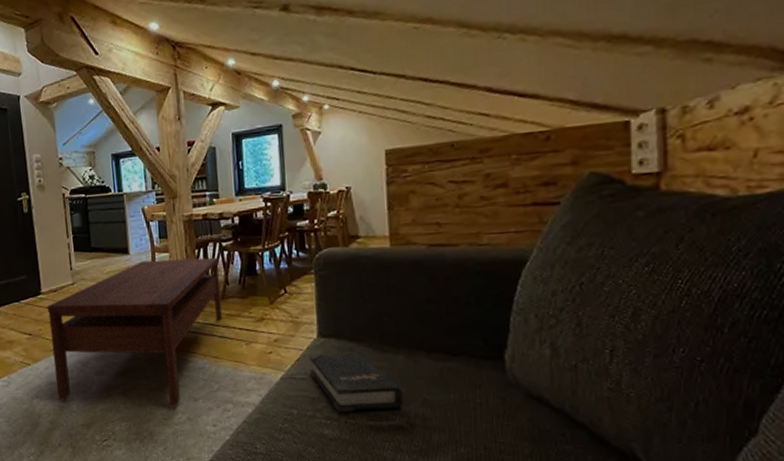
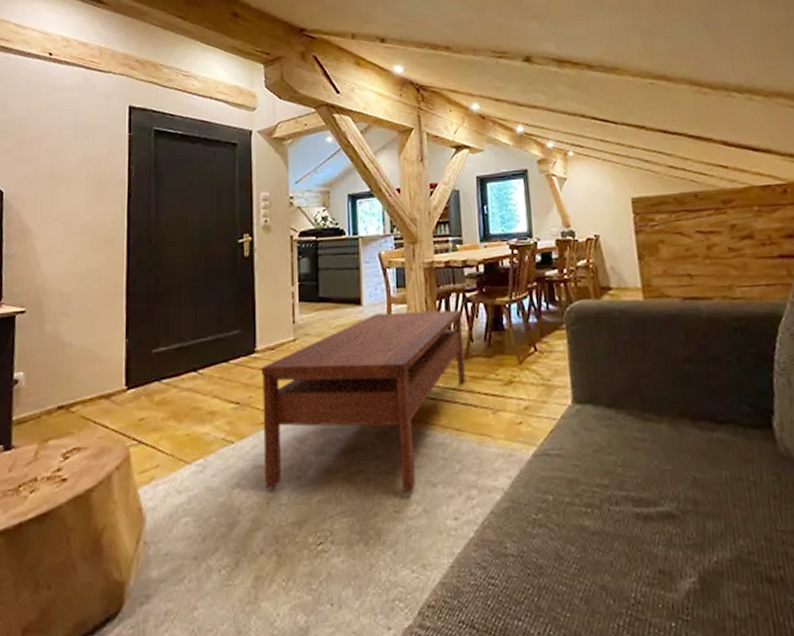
hardback book: present [308,353,403,412] -> none [563,422,671,497]

